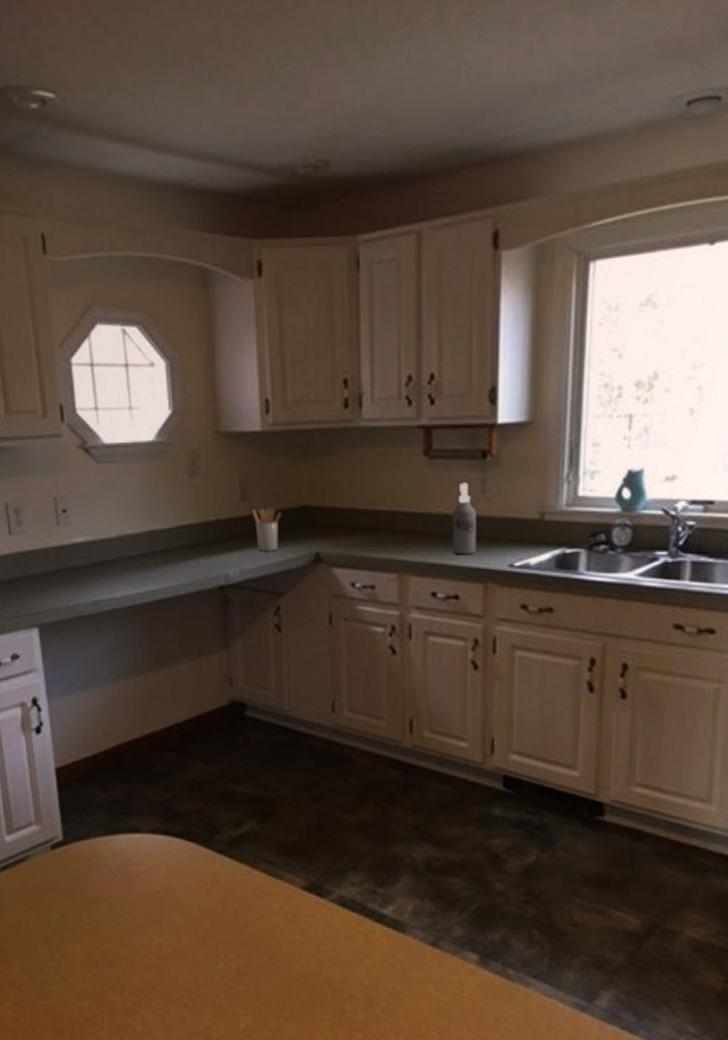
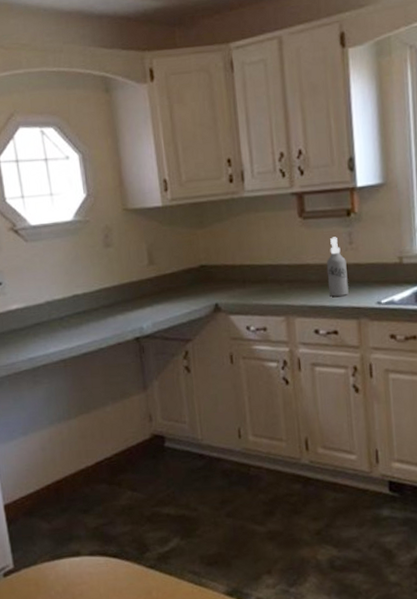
utensil holder: present [252,508,282,552] -> none [159,269,185,306]

